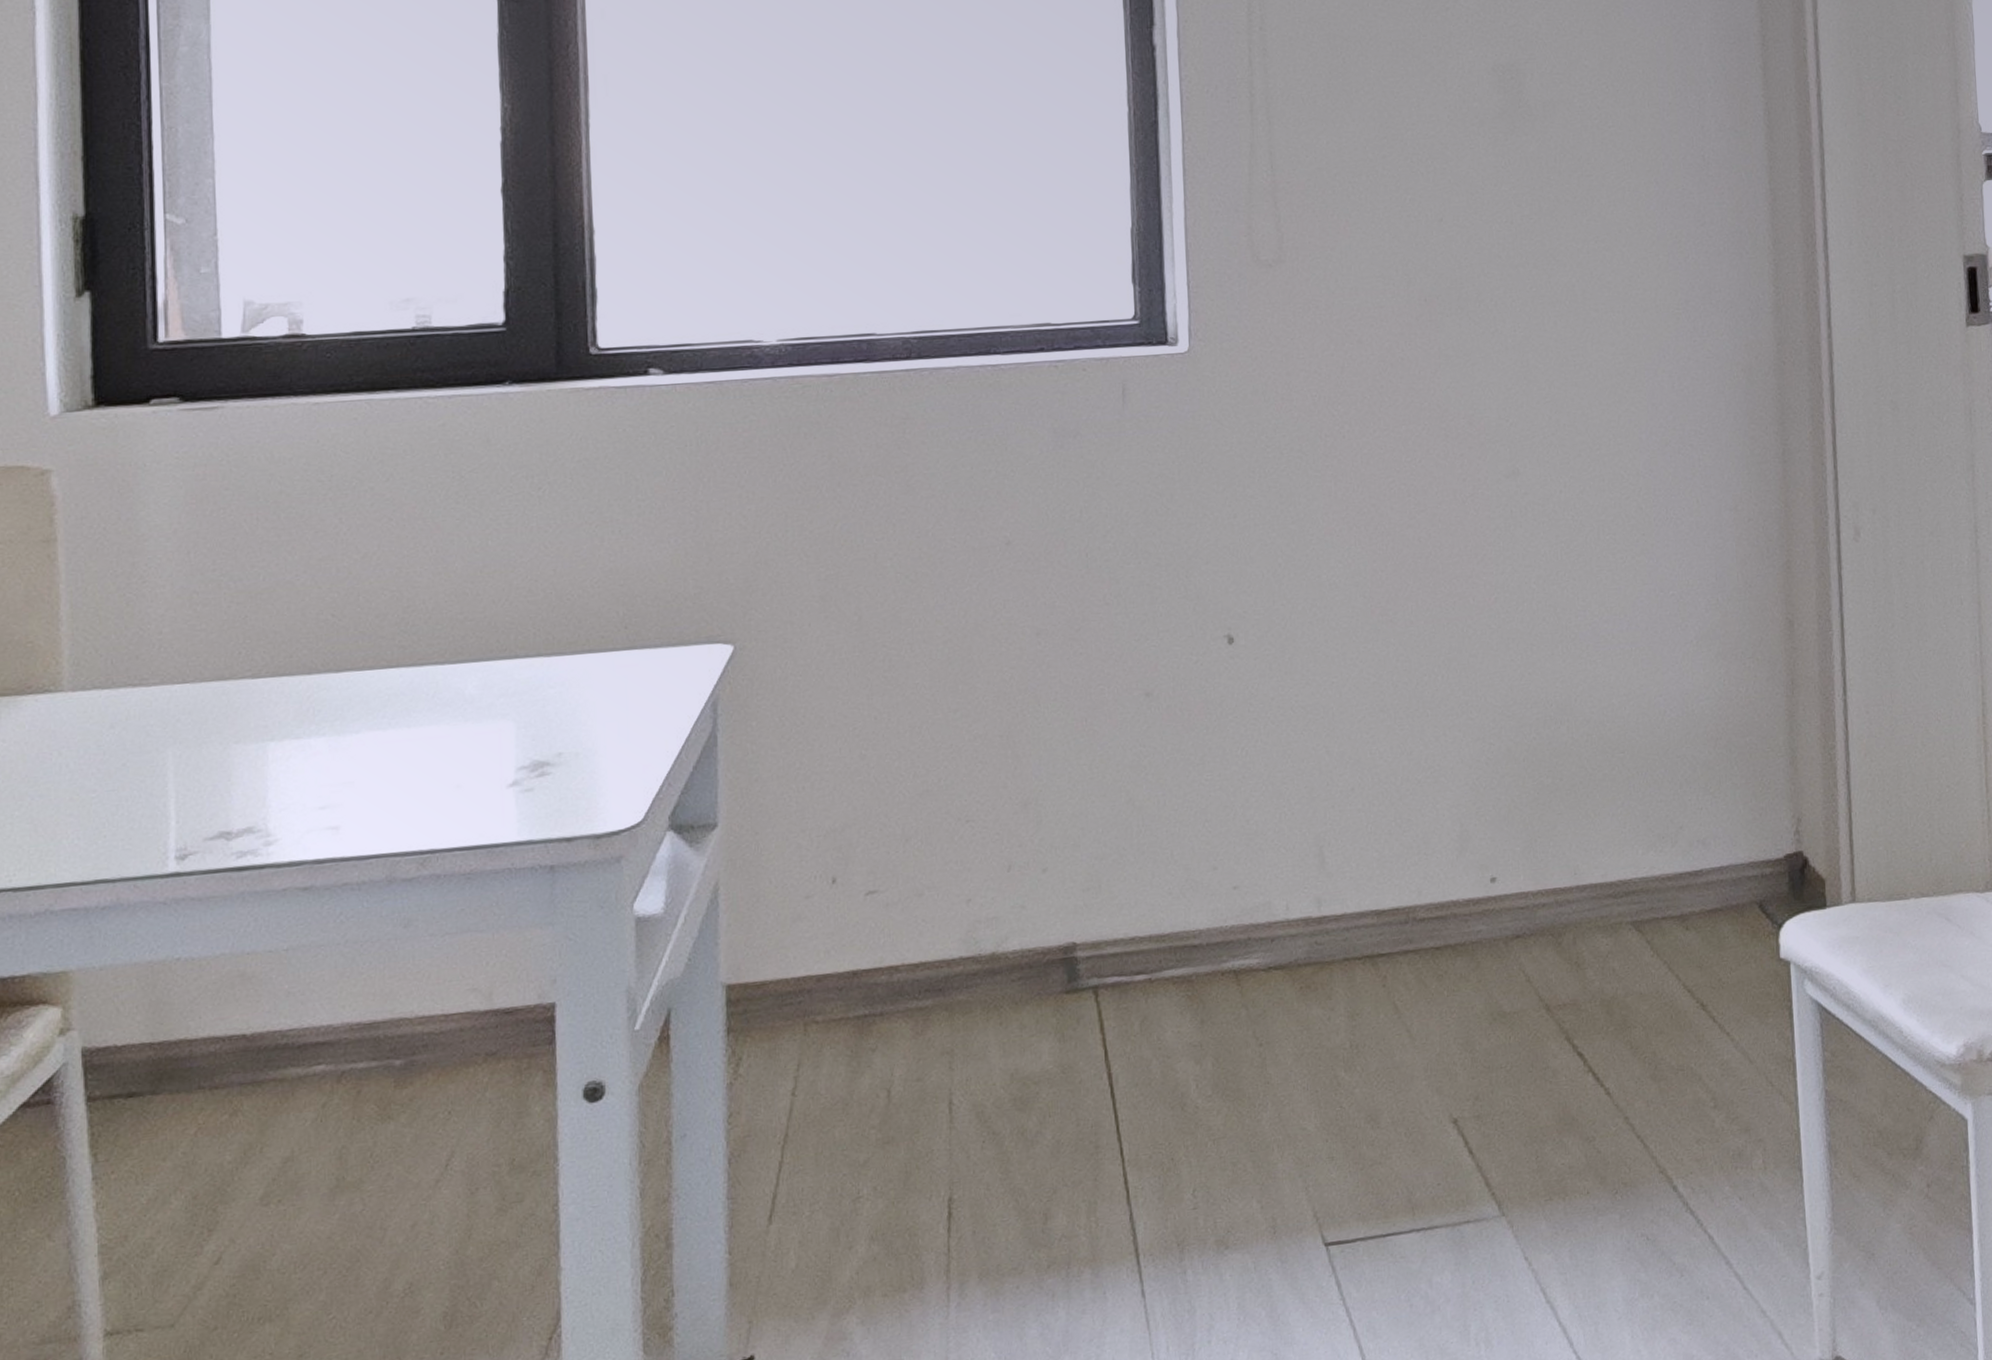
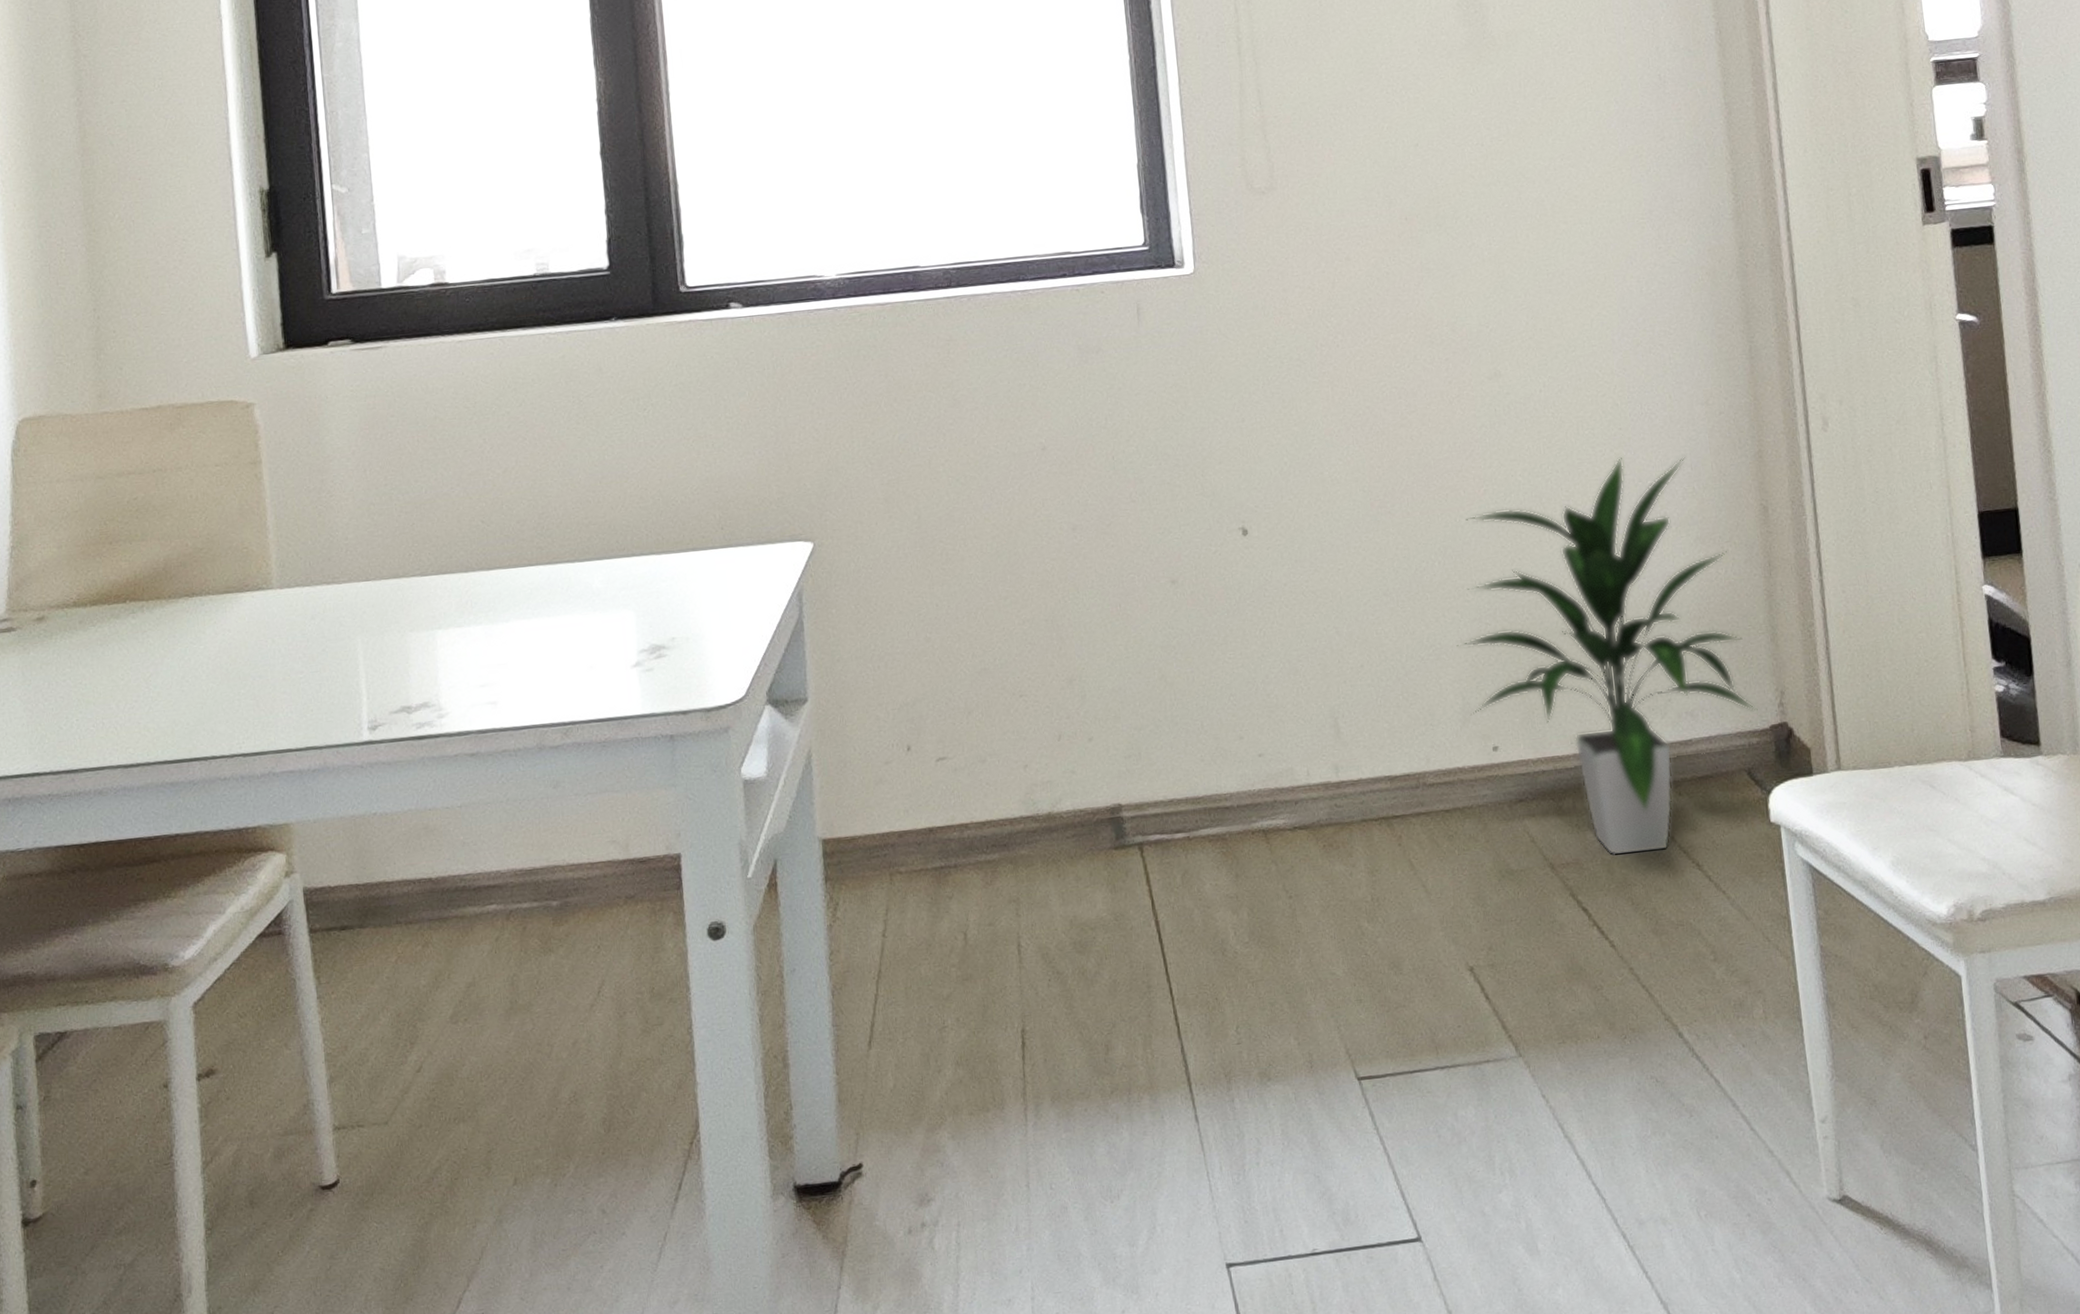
indoor plant: none [1456,564,1773,997] -> present [1456,457,1758,856]

